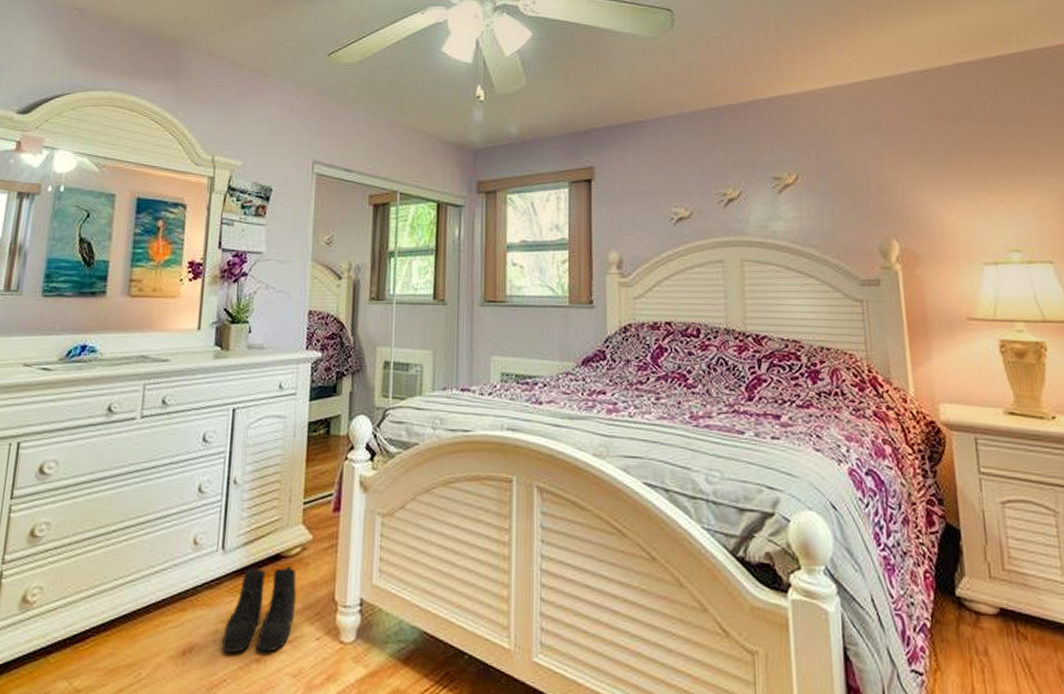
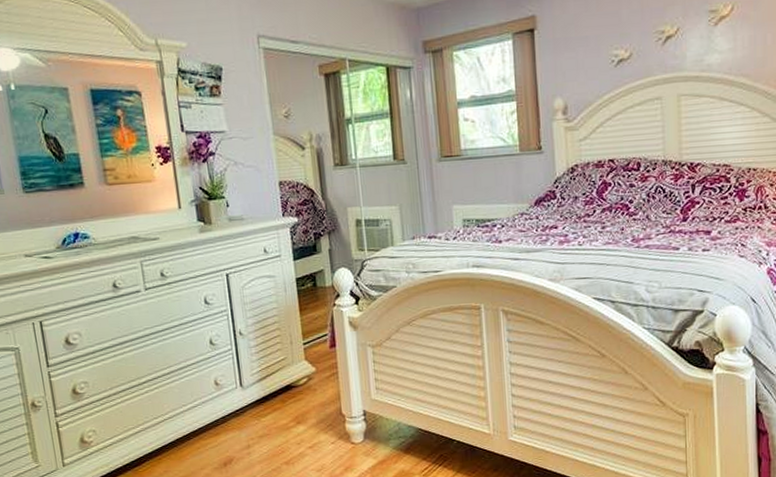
boots: present [222,566,297,654] -> none [255,393,311,461]

